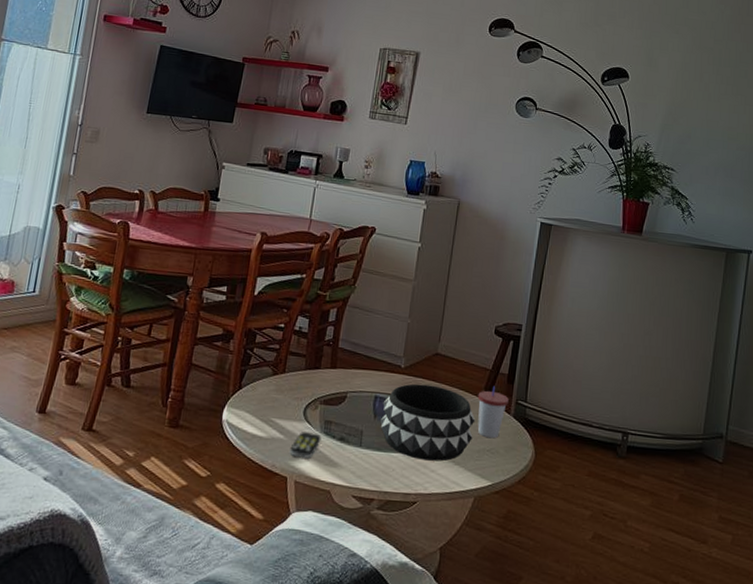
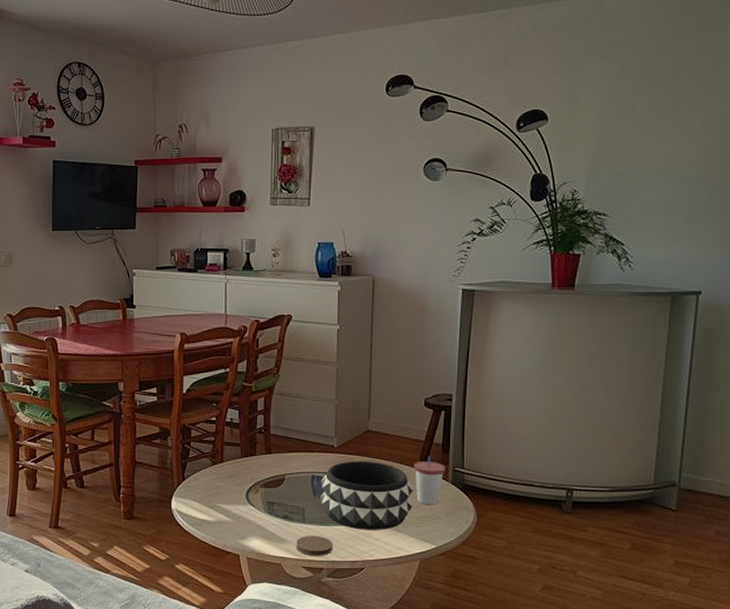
remote control: present [289,431,322,459] -> none [238,512,266,537]
coaster: none [349,460,388,486] -> present [296,535,334,557]

